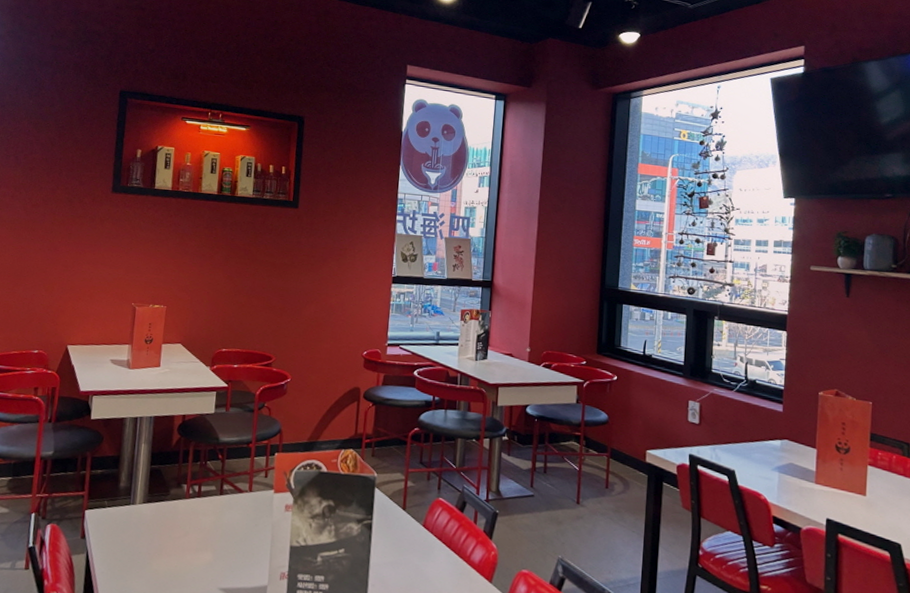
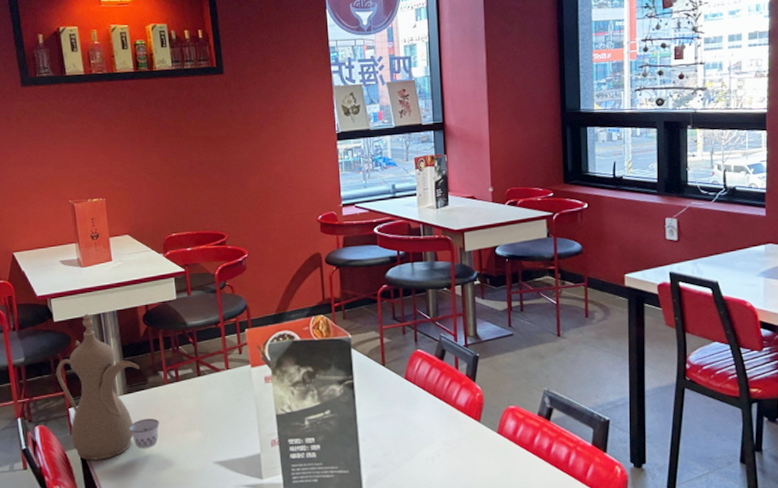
teapot: none [80,415,173,570] -> present [56,313,159,460]

